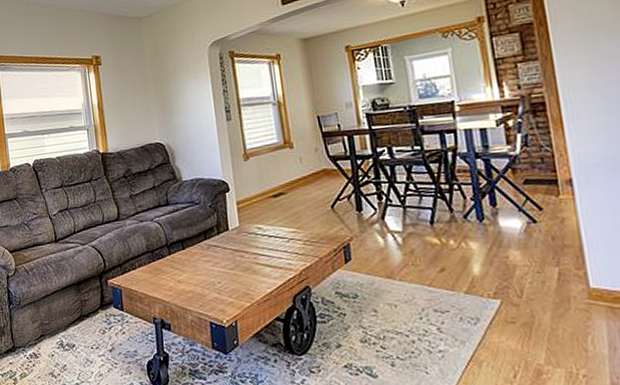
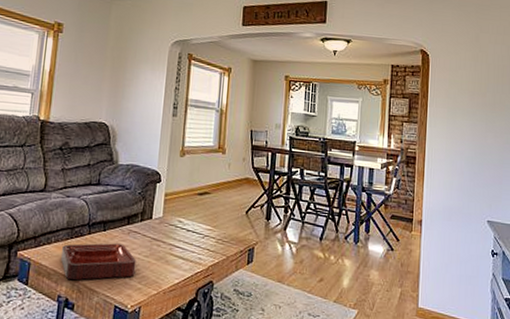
decorative tray: none [147,260,224,302] -> present [61,243,137,281]

